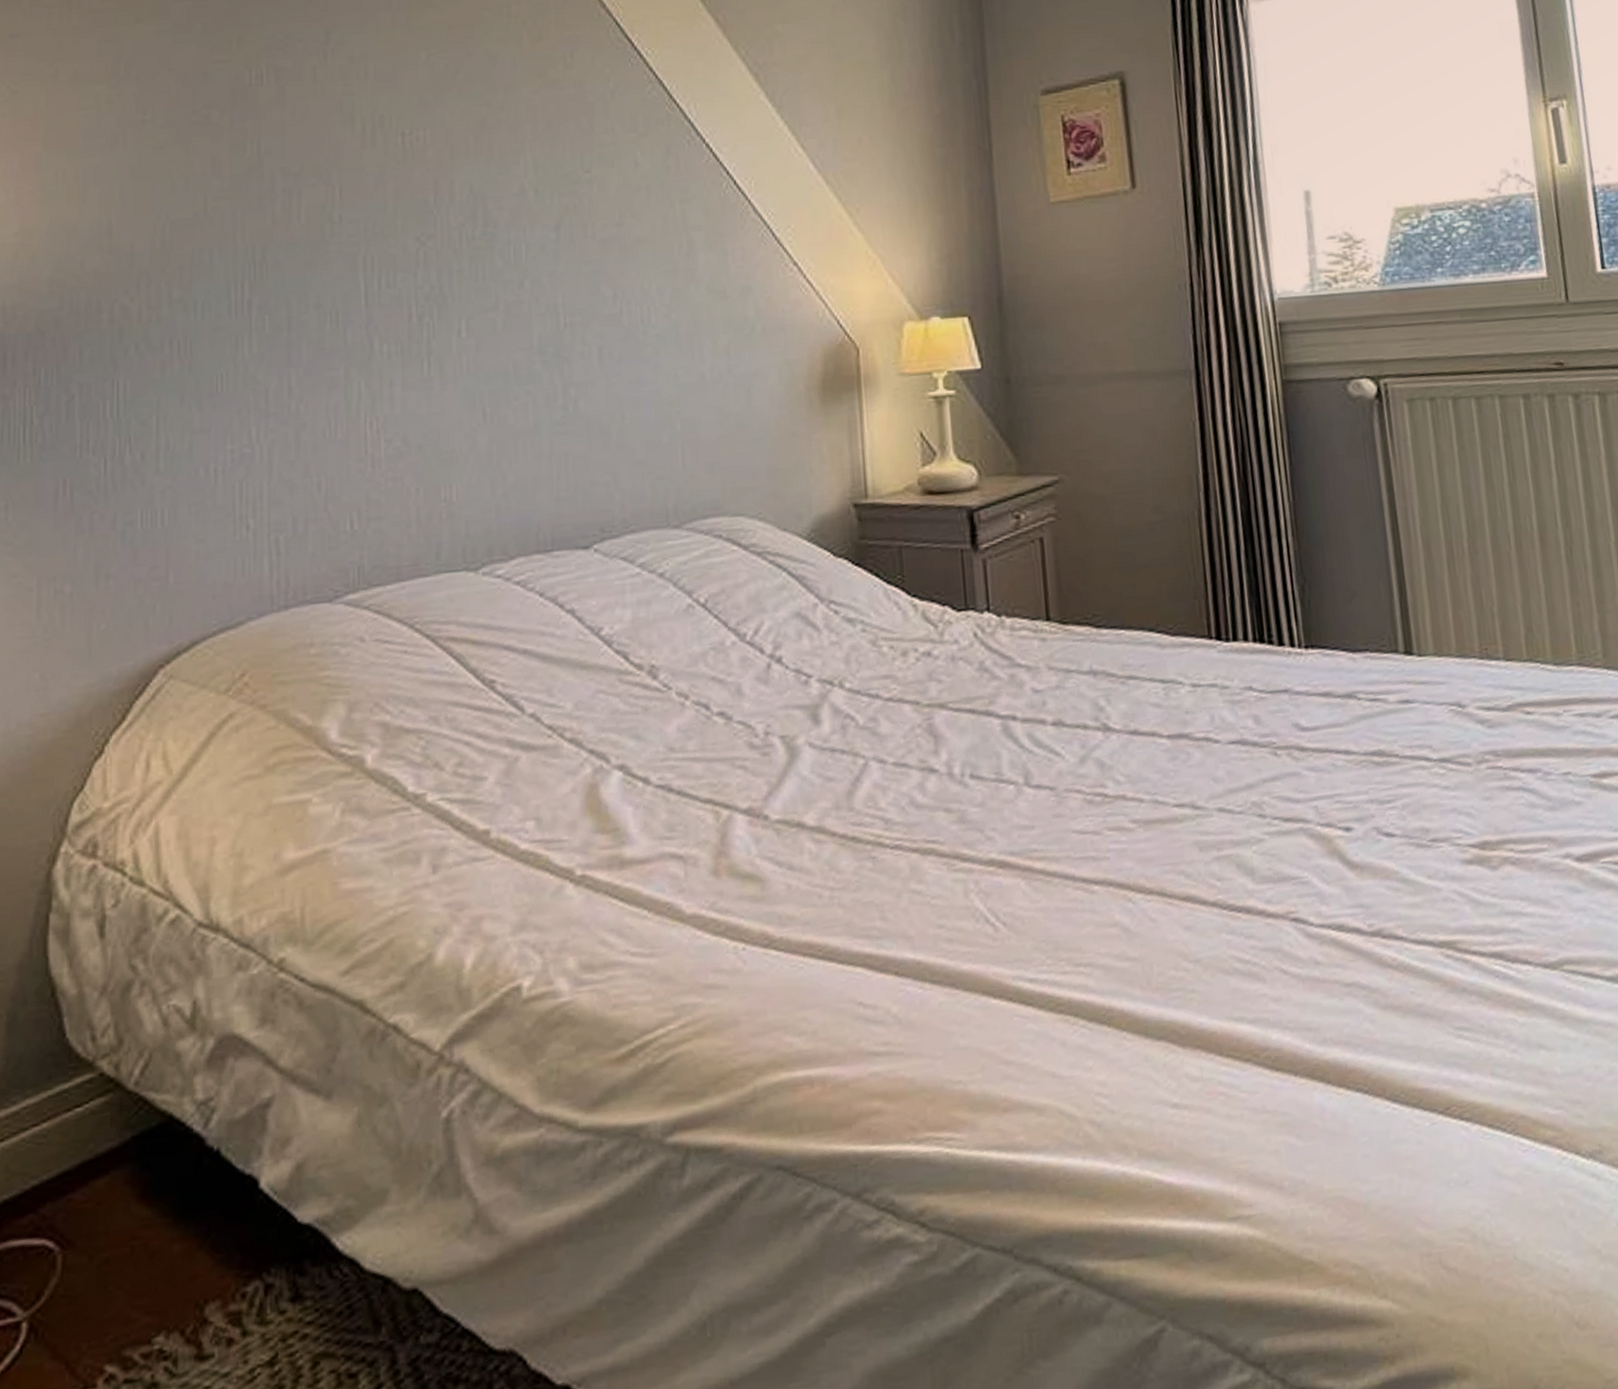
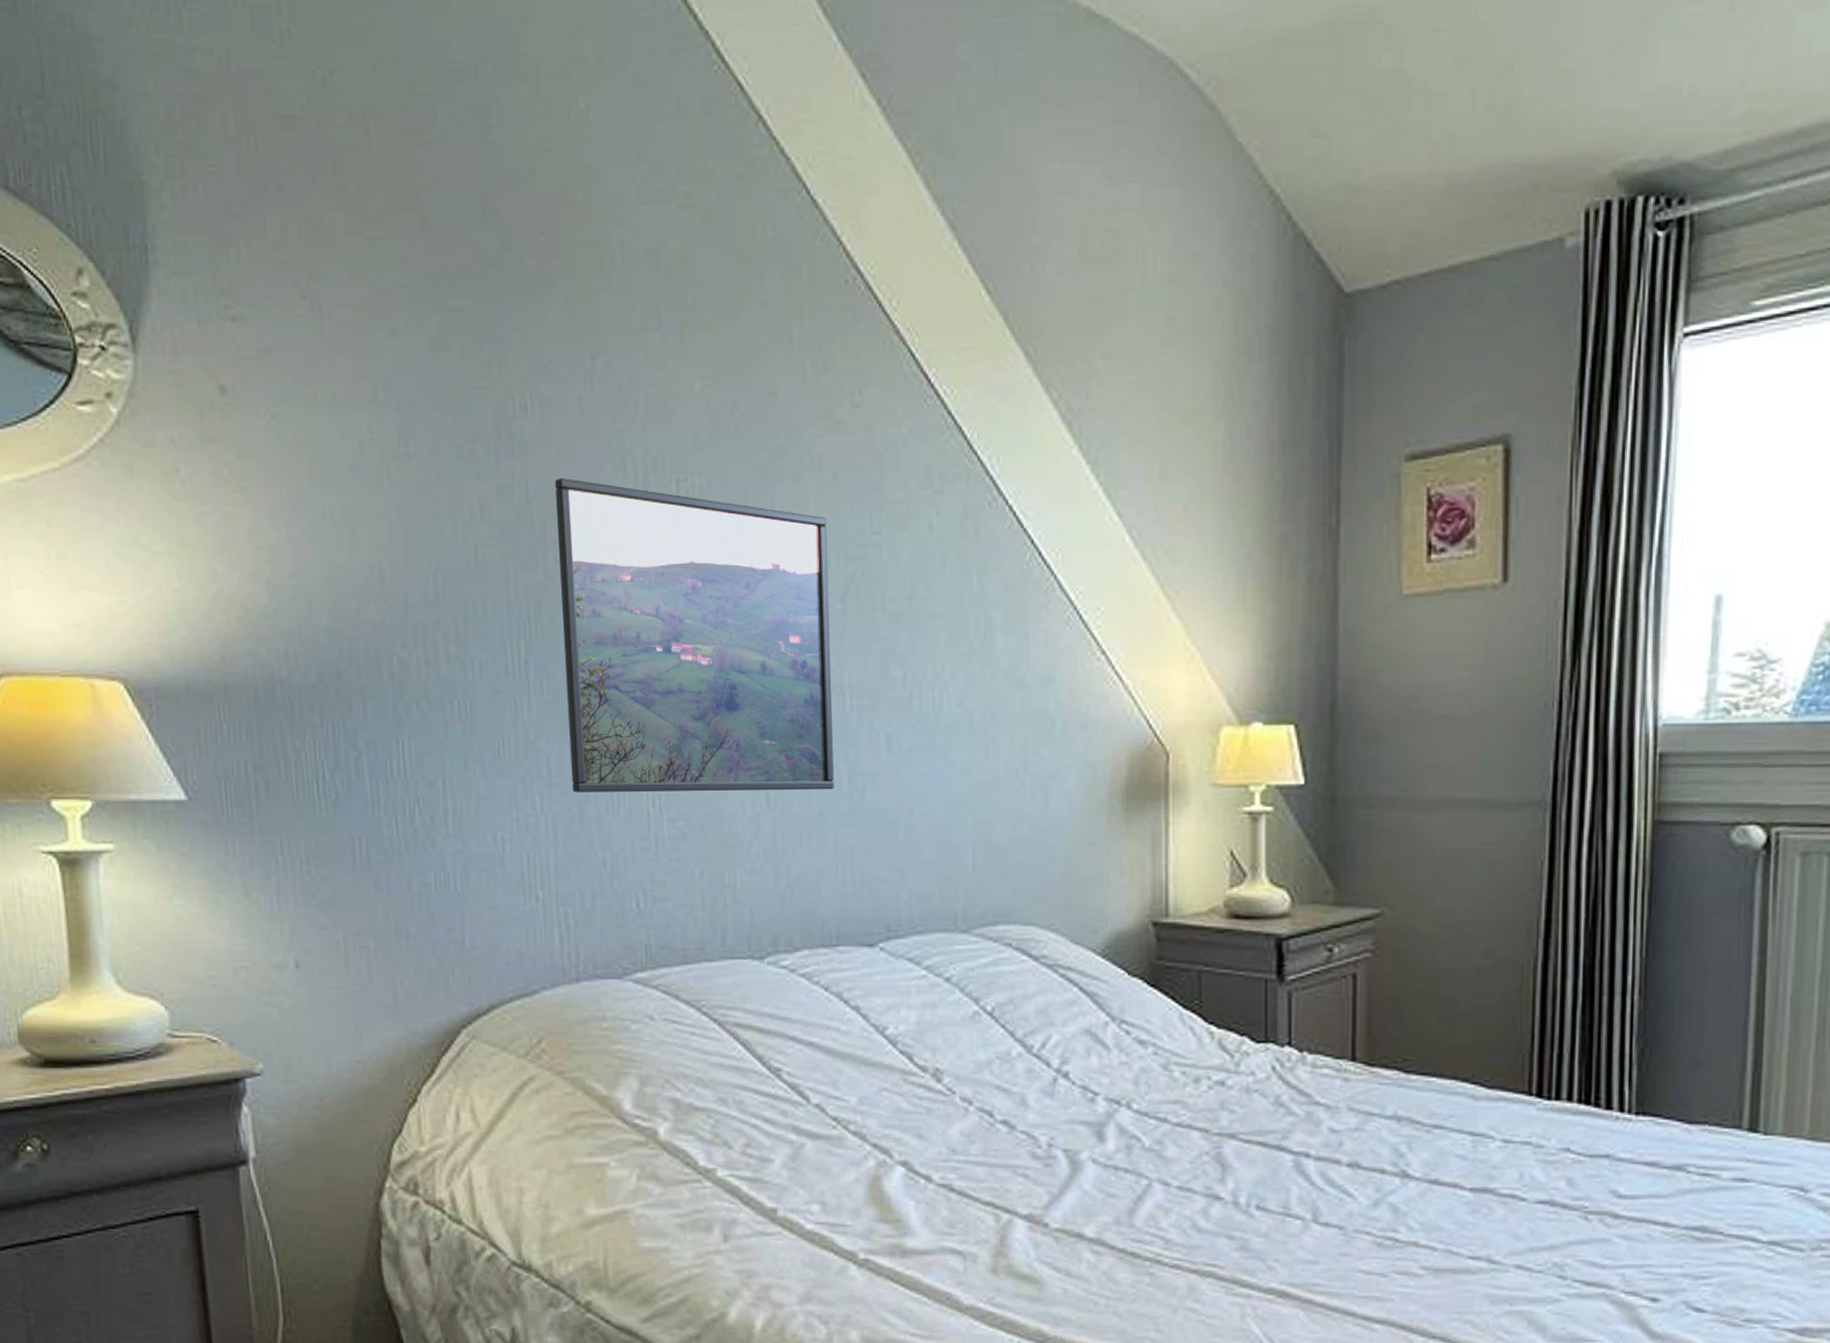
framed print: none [287,136,549,421] -> present [555,478,834,792]

